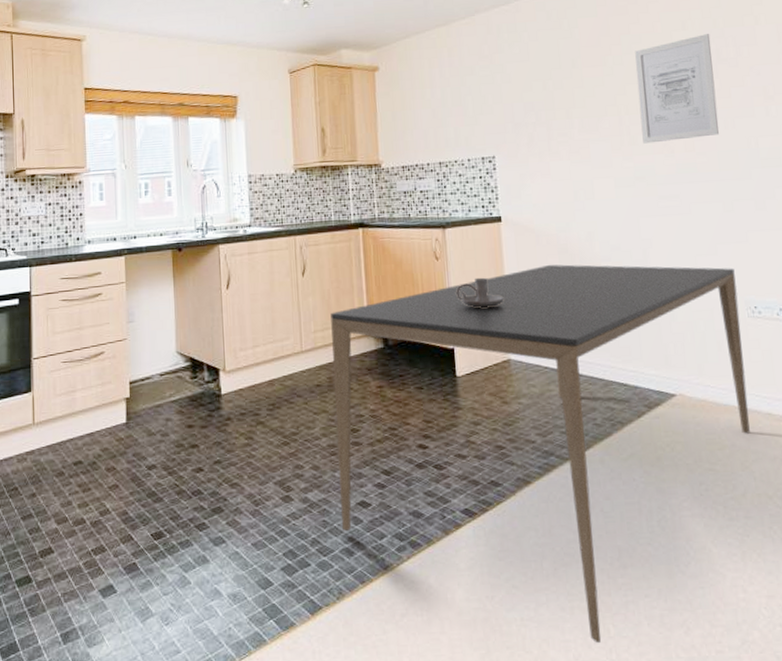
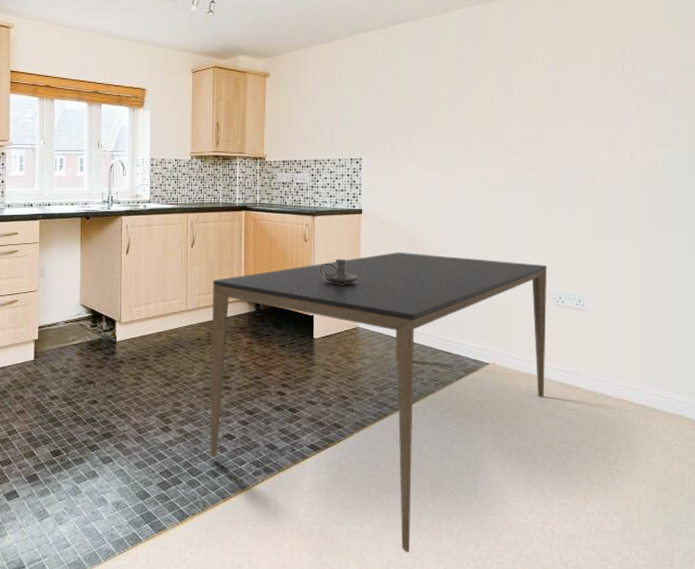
wall art: present [635,34,719,144] -> none [485,68,550,157]

